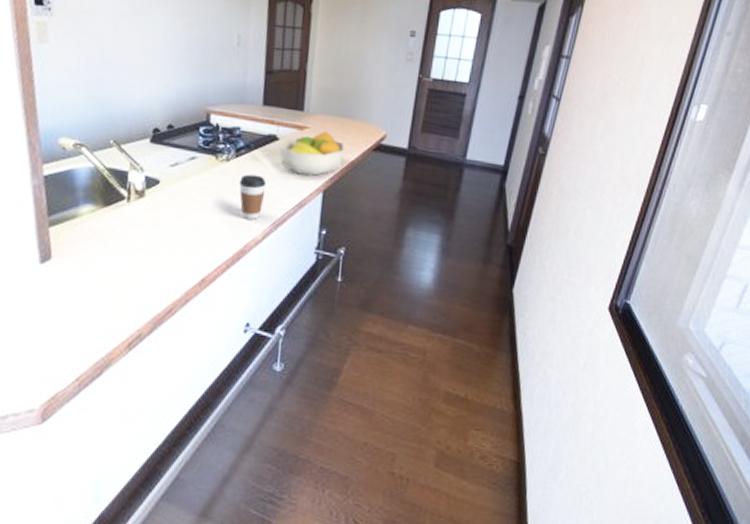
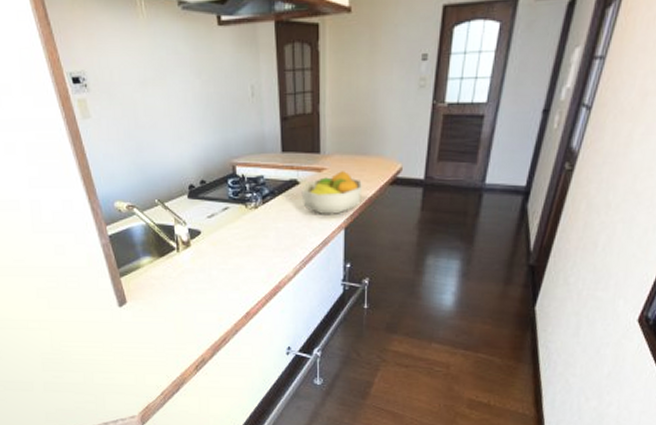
coffee cup: present [239,174,267,220] -> none [268,218,293,259]

